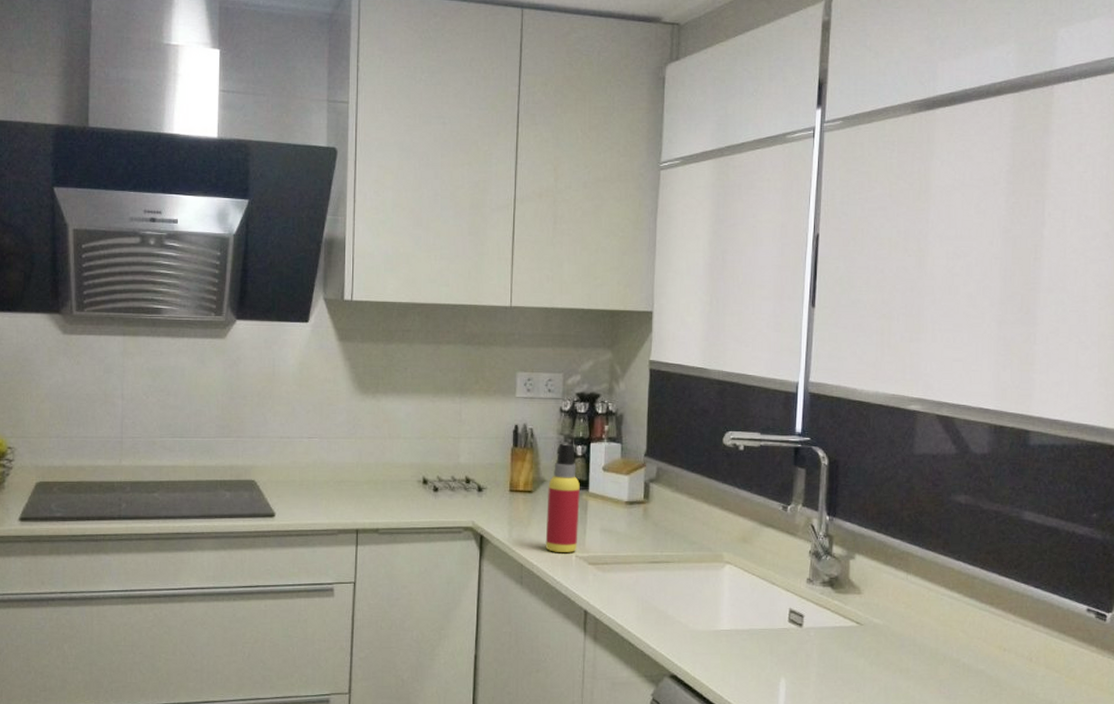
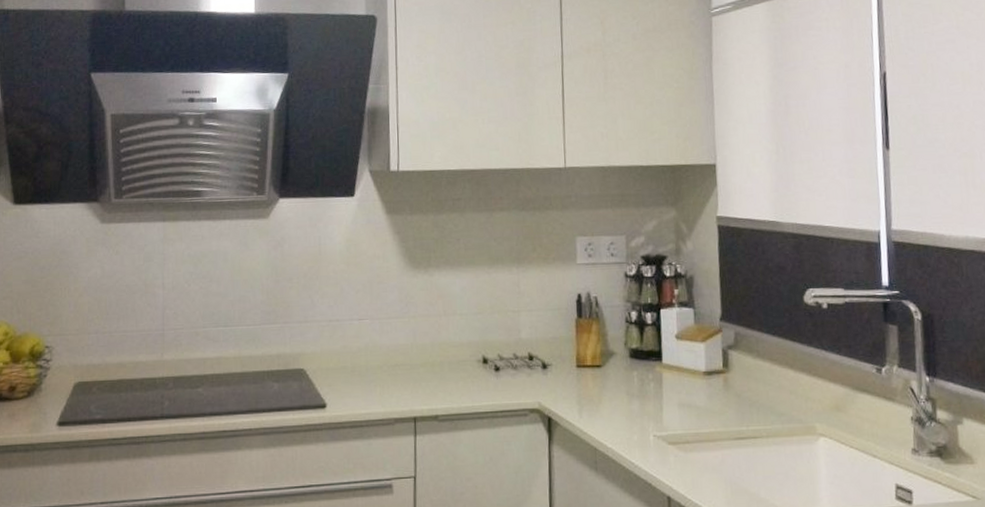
spray bottle: present [545,443,580,552] -> none [618,310,655,432]

